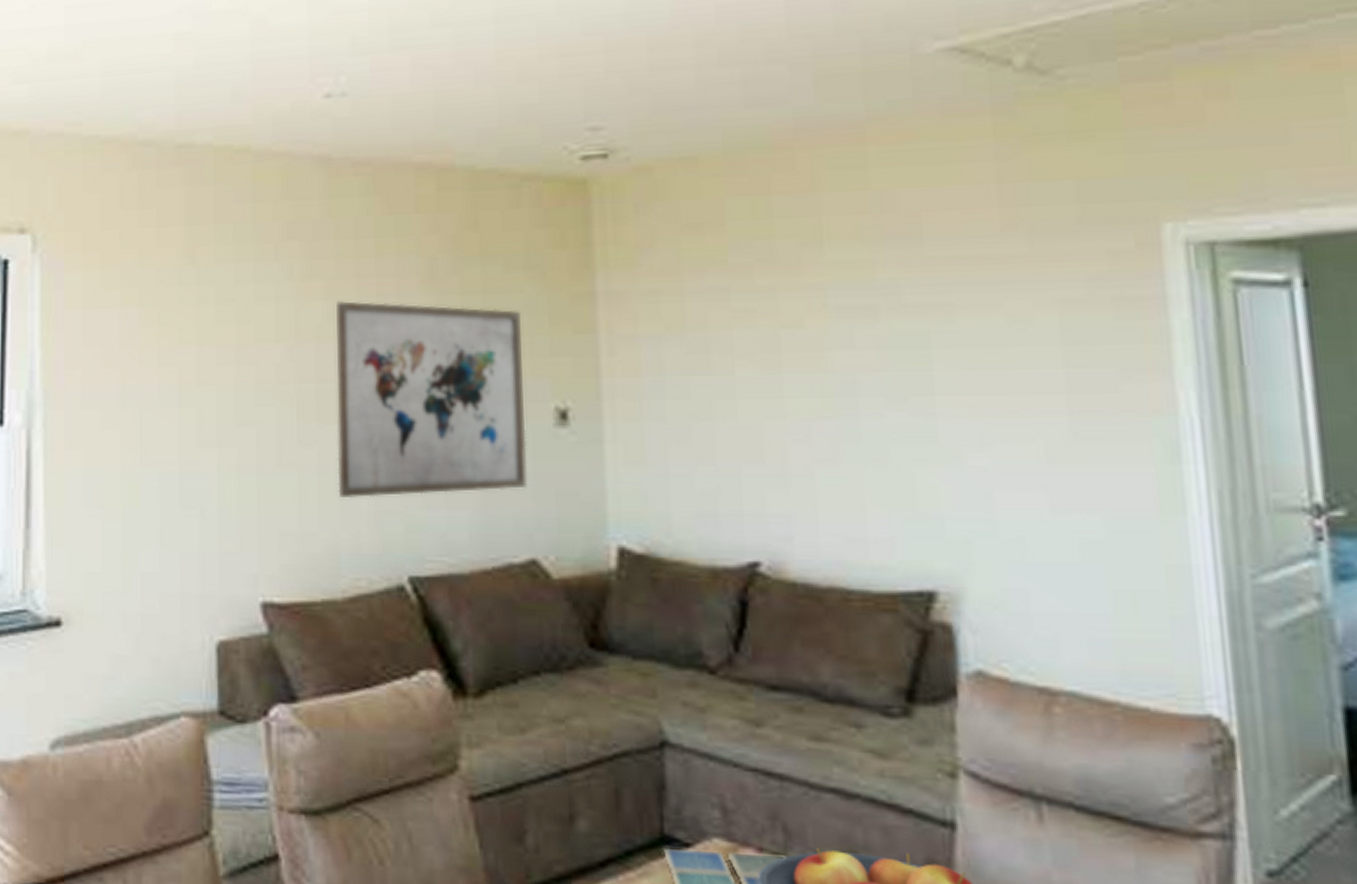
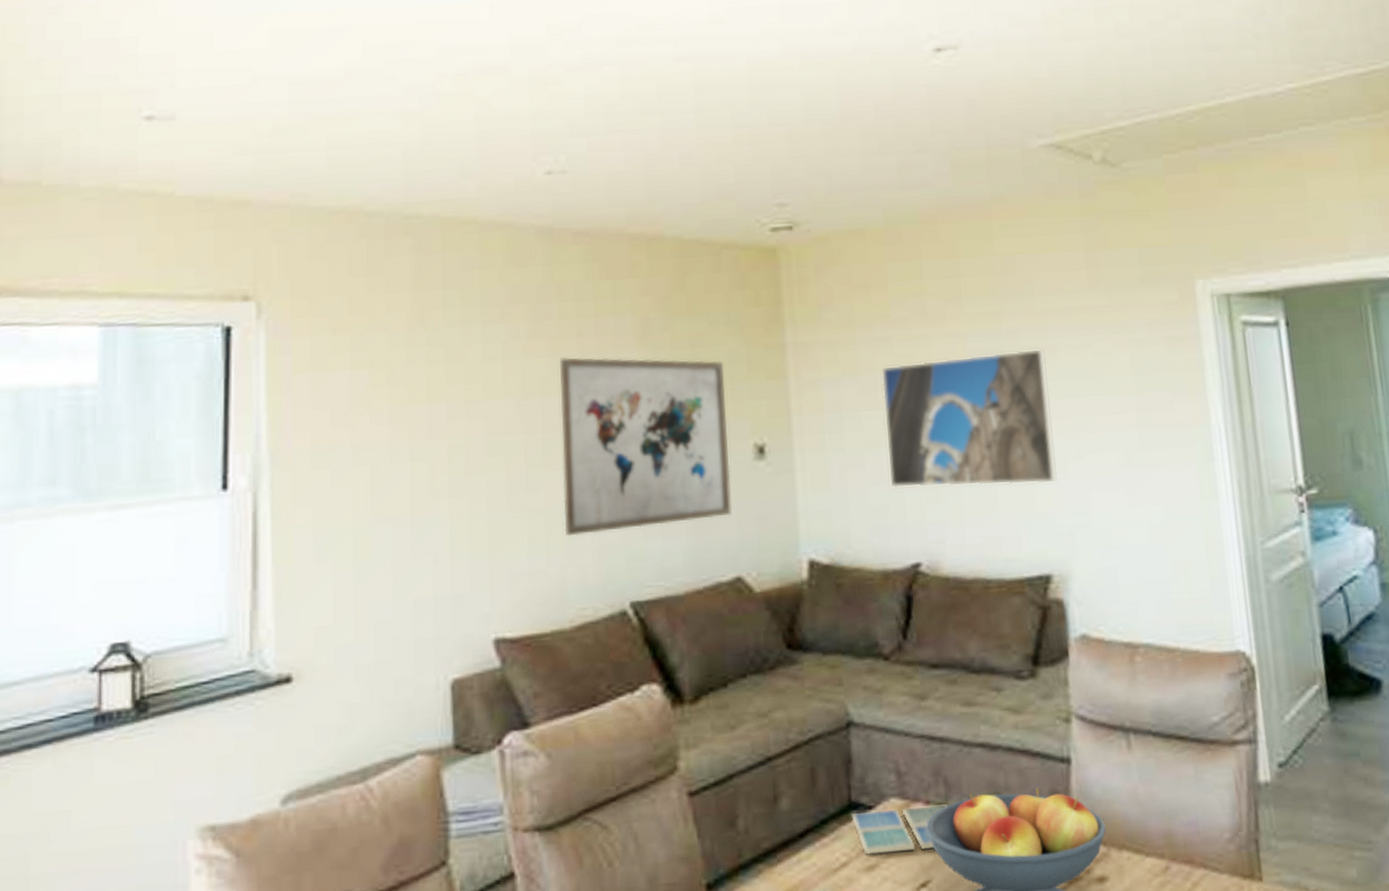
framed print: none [715,306,950,478] -> present [881,348,1058,489]

